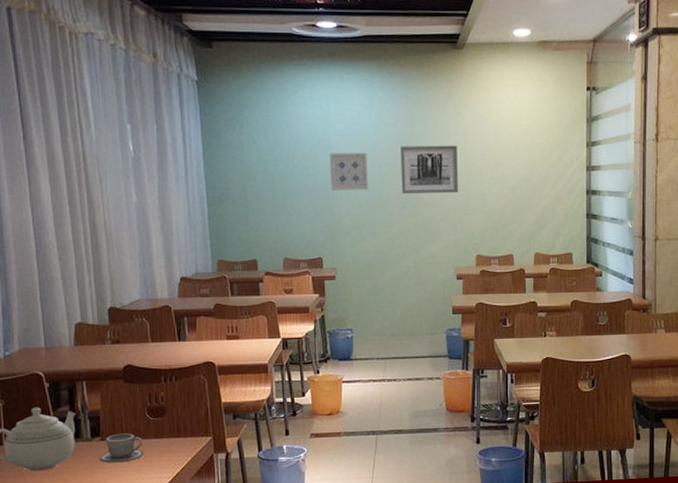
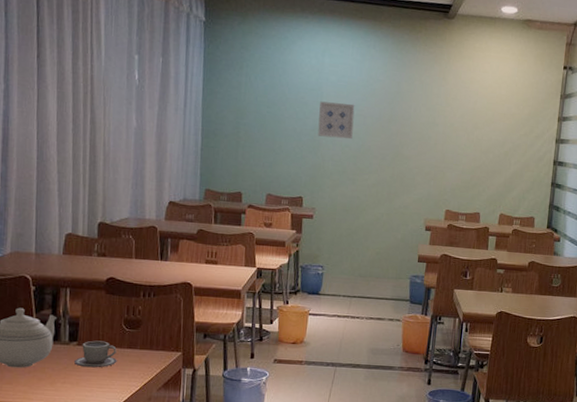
wall art: present [401,145,459,193] -> none [383,102,439,151]

